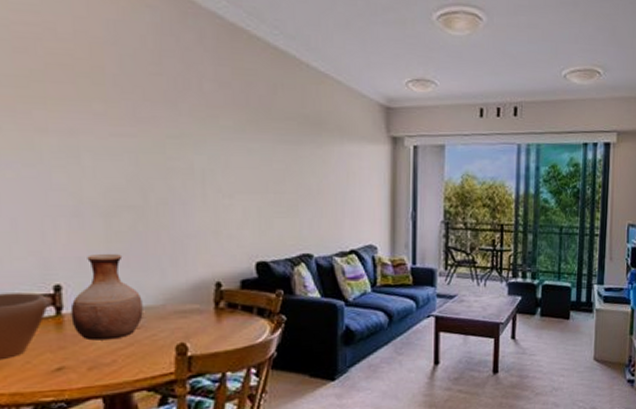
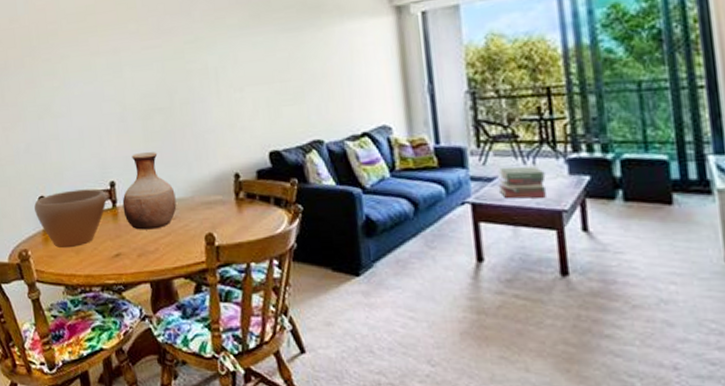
books: none [458,287,492,313] -> present [499,166,546,199]

